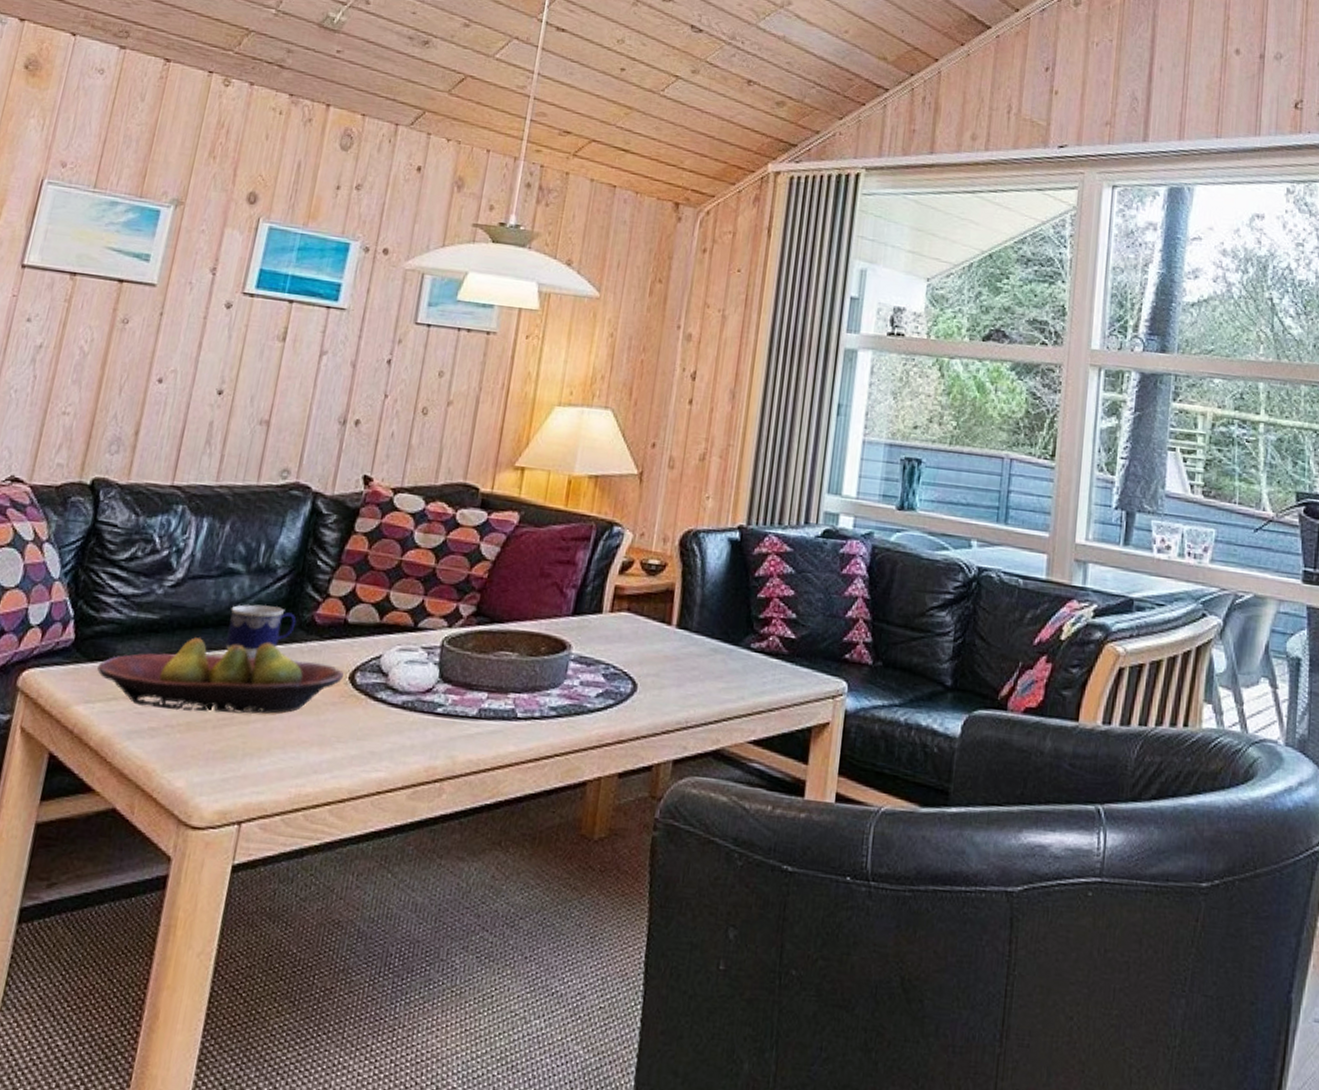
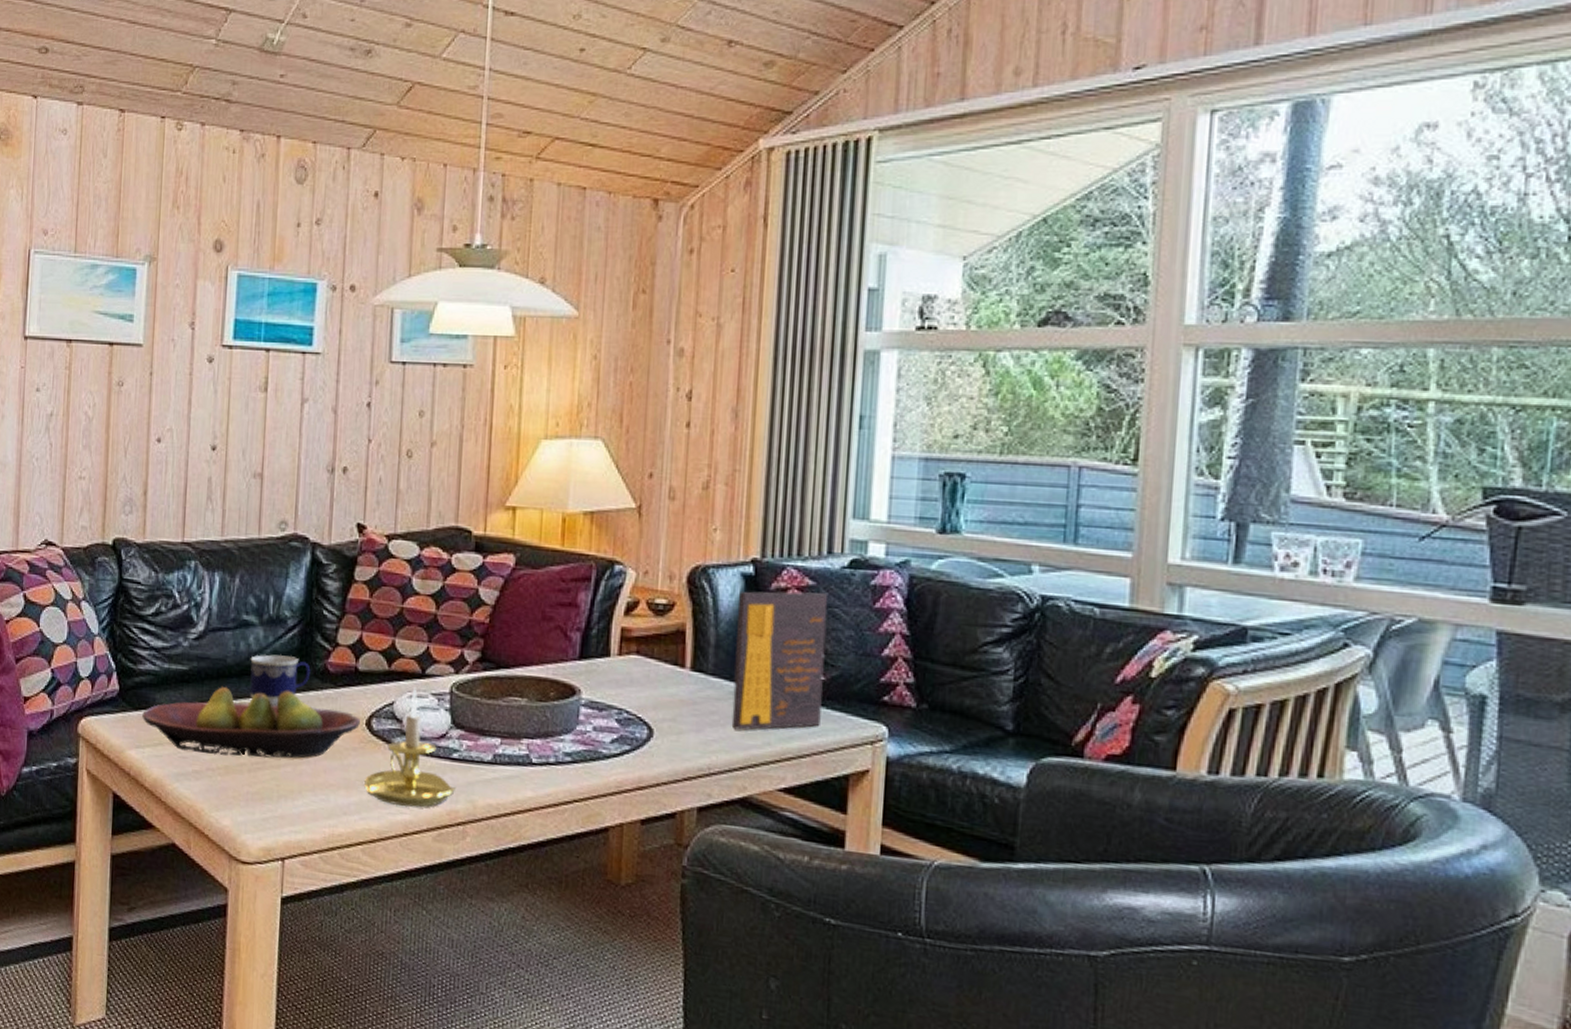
candle holder: none [340,640,436,764] -> present [364,687,455,807]
plaque: none [710,555,803,685] -> present [731,591,829,730]

